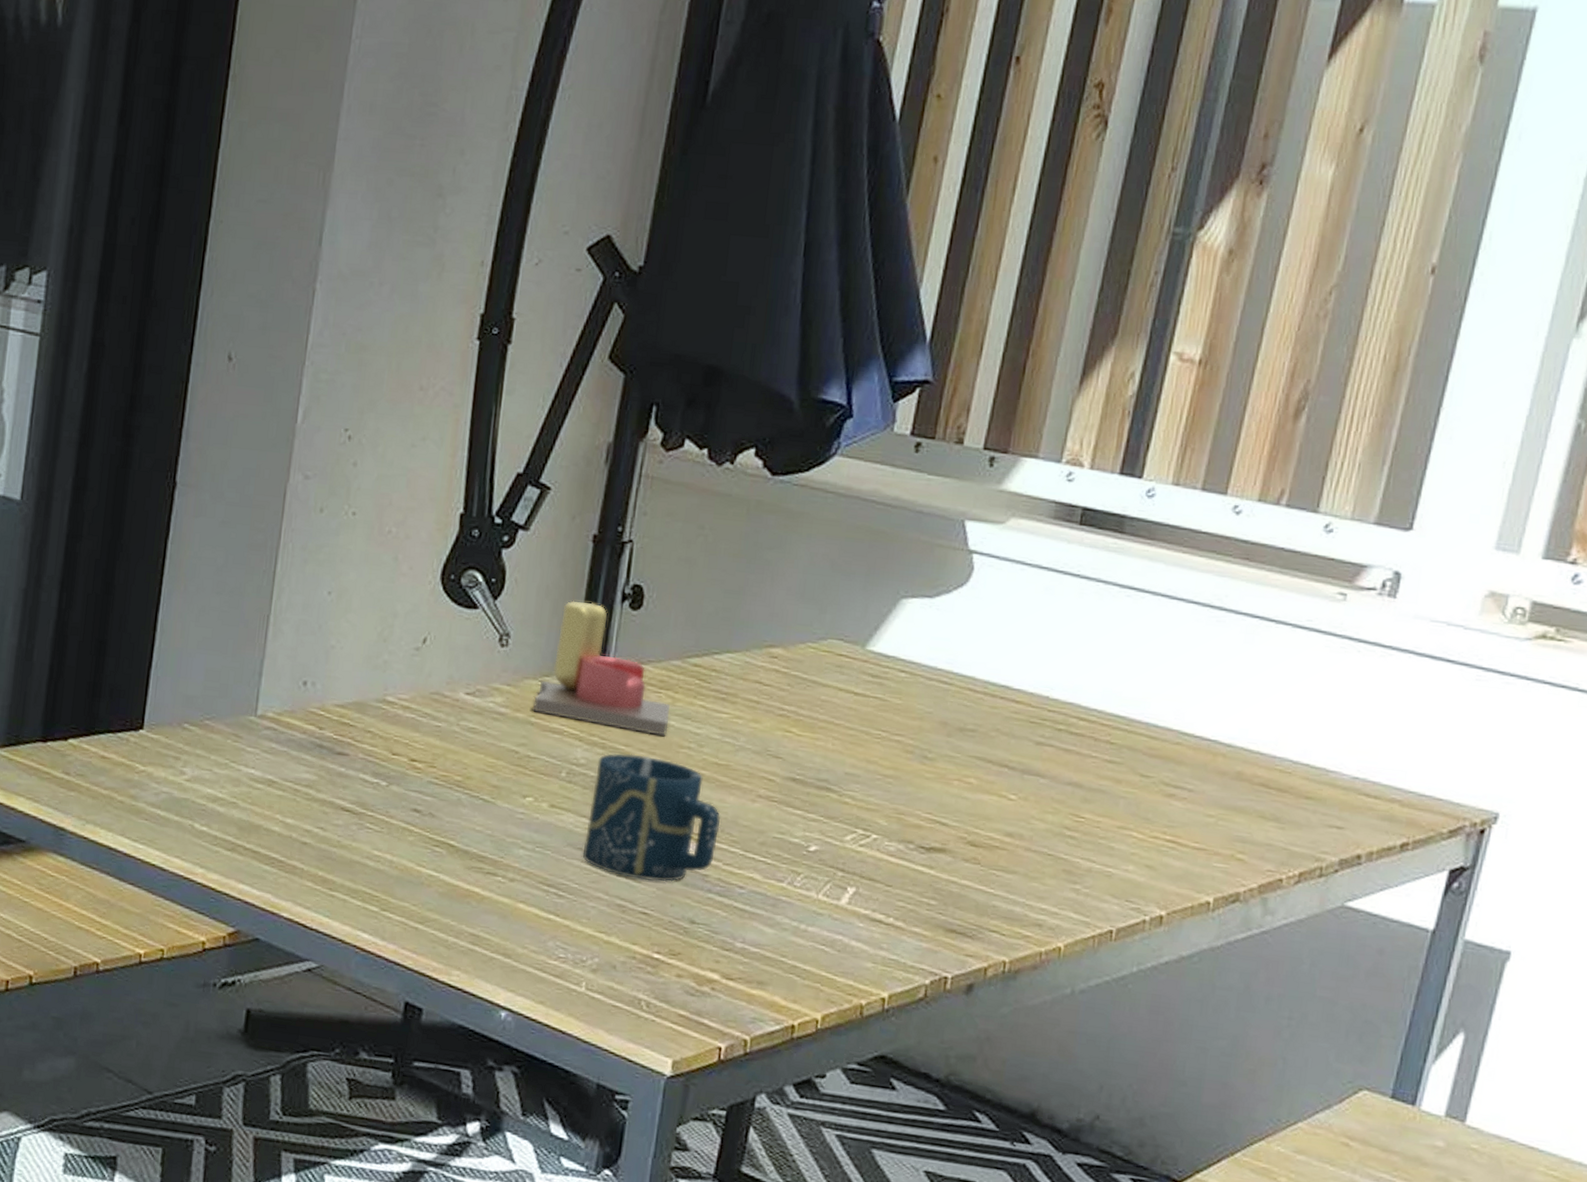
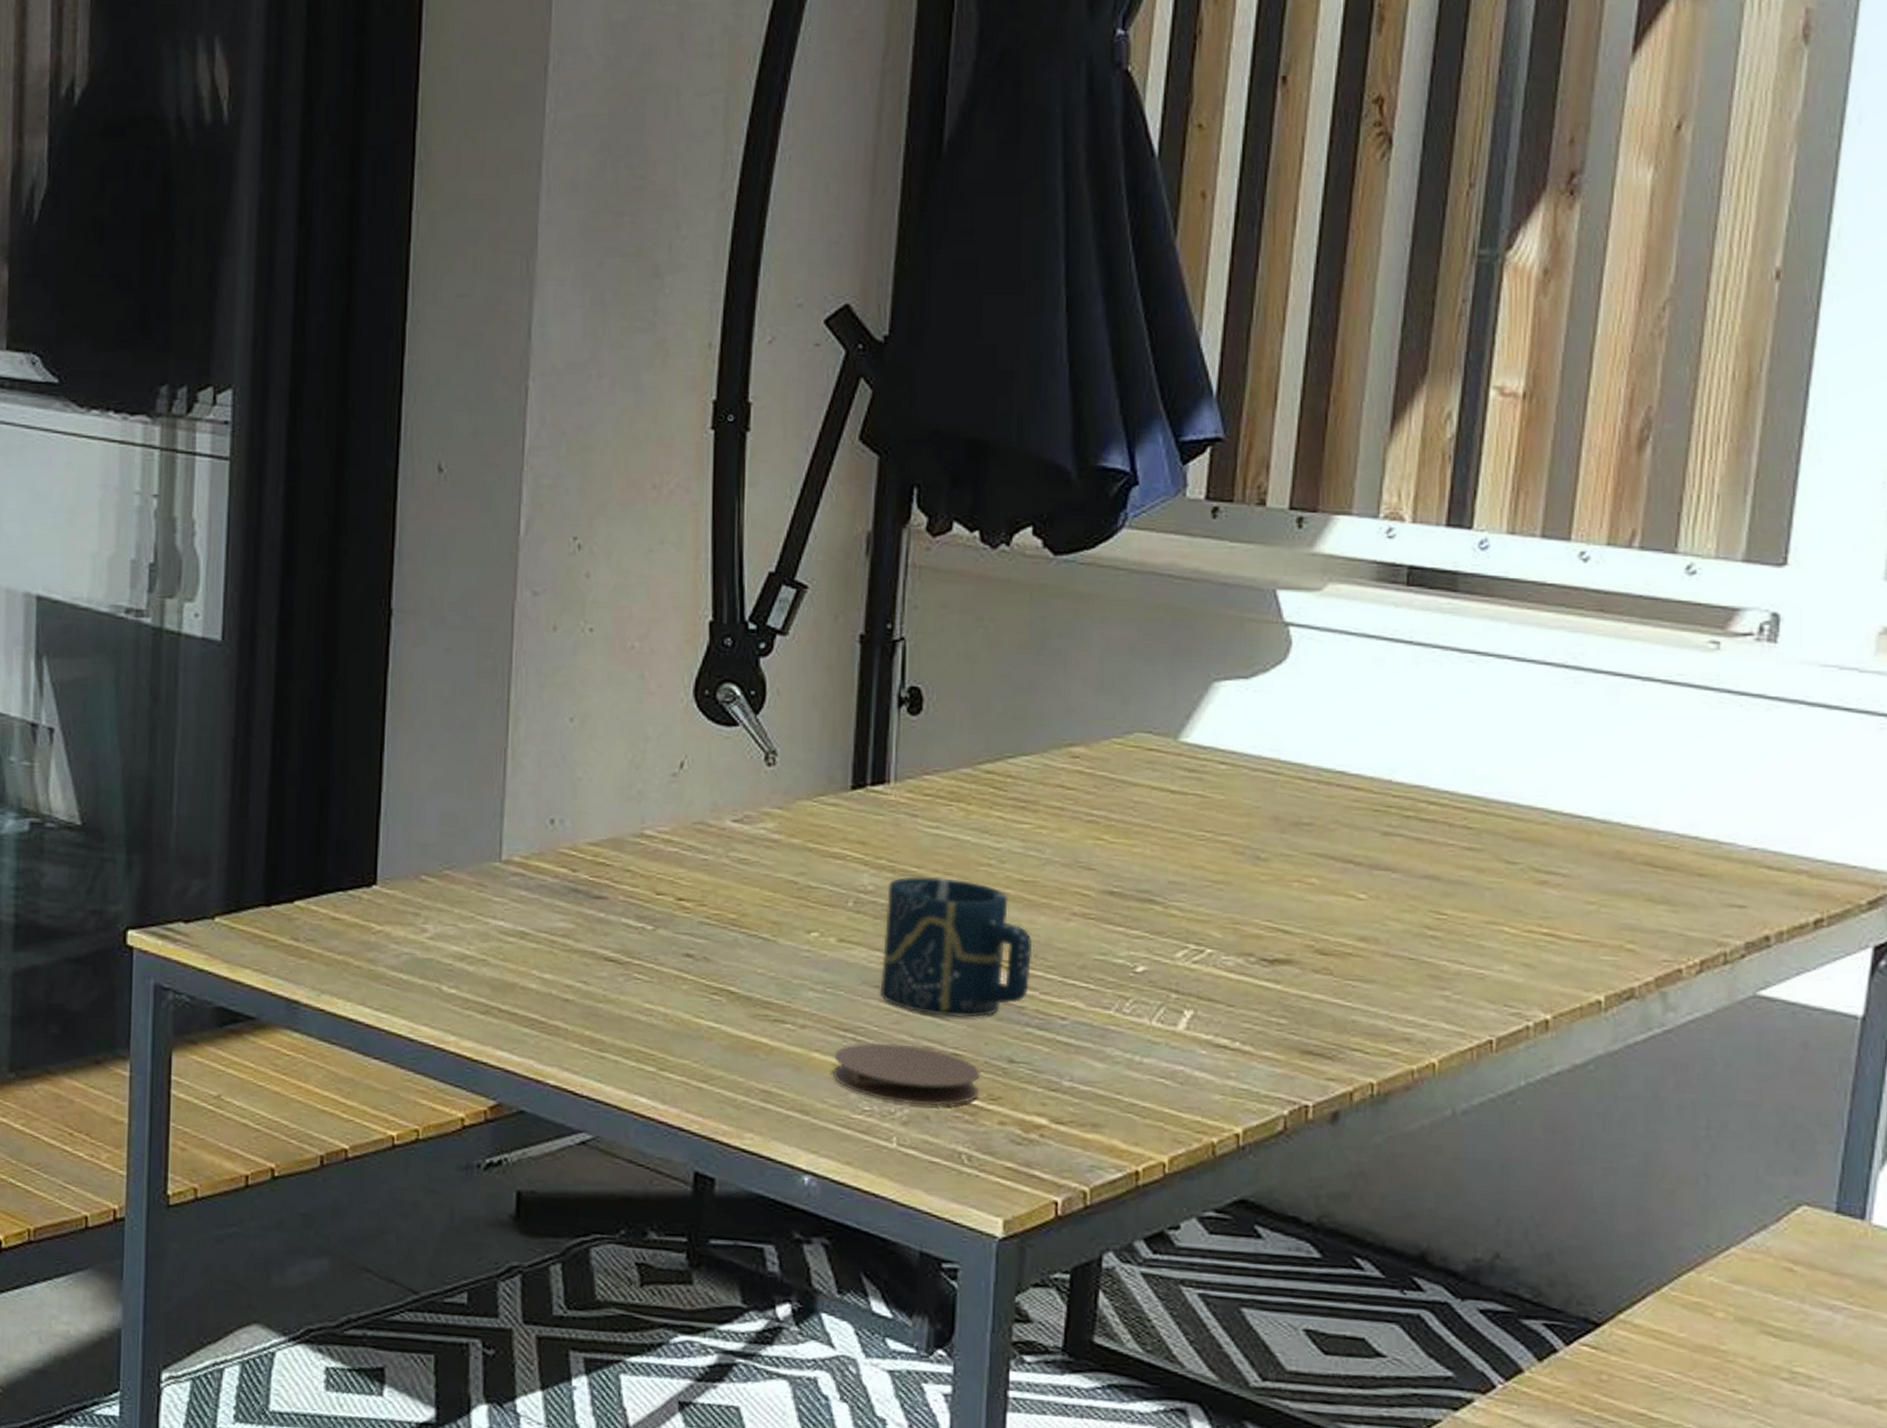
candle: present [532,600,670,736] -> none [808,709,964,853]
coaster: none [534,897,665,958] -> present [832,1042,981,1107]

